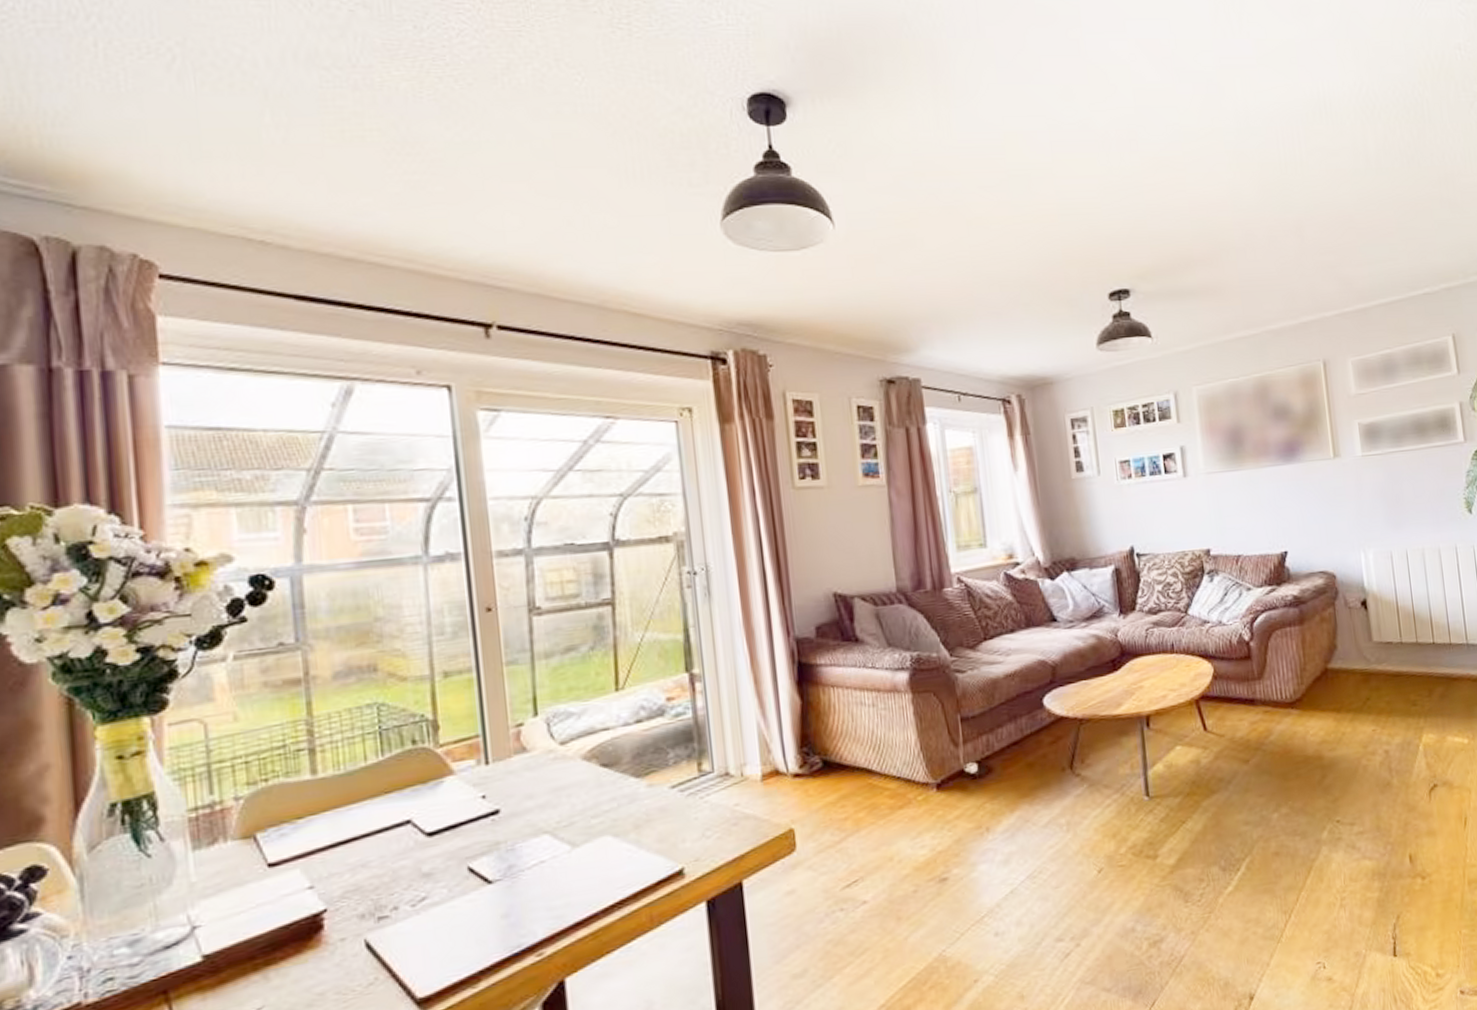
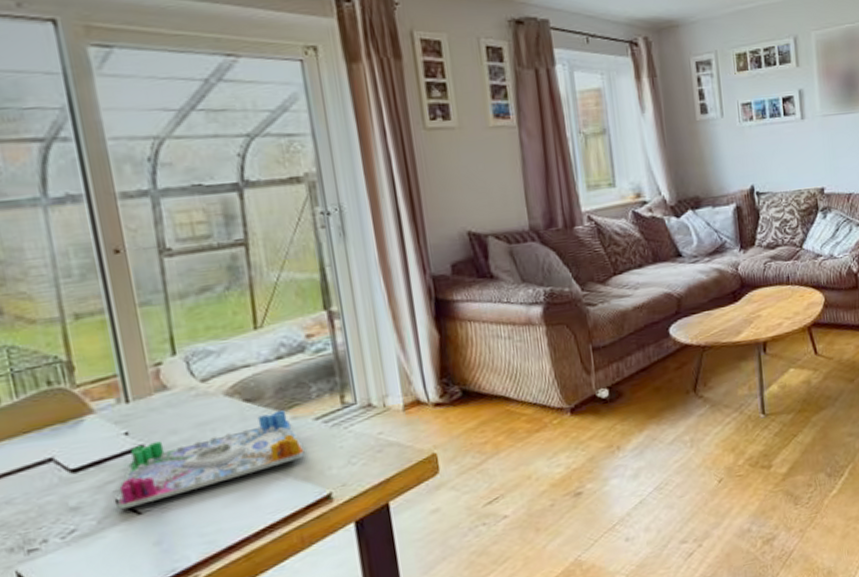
board game: none [468,777,660,878] -> present [117,410,306,510]

